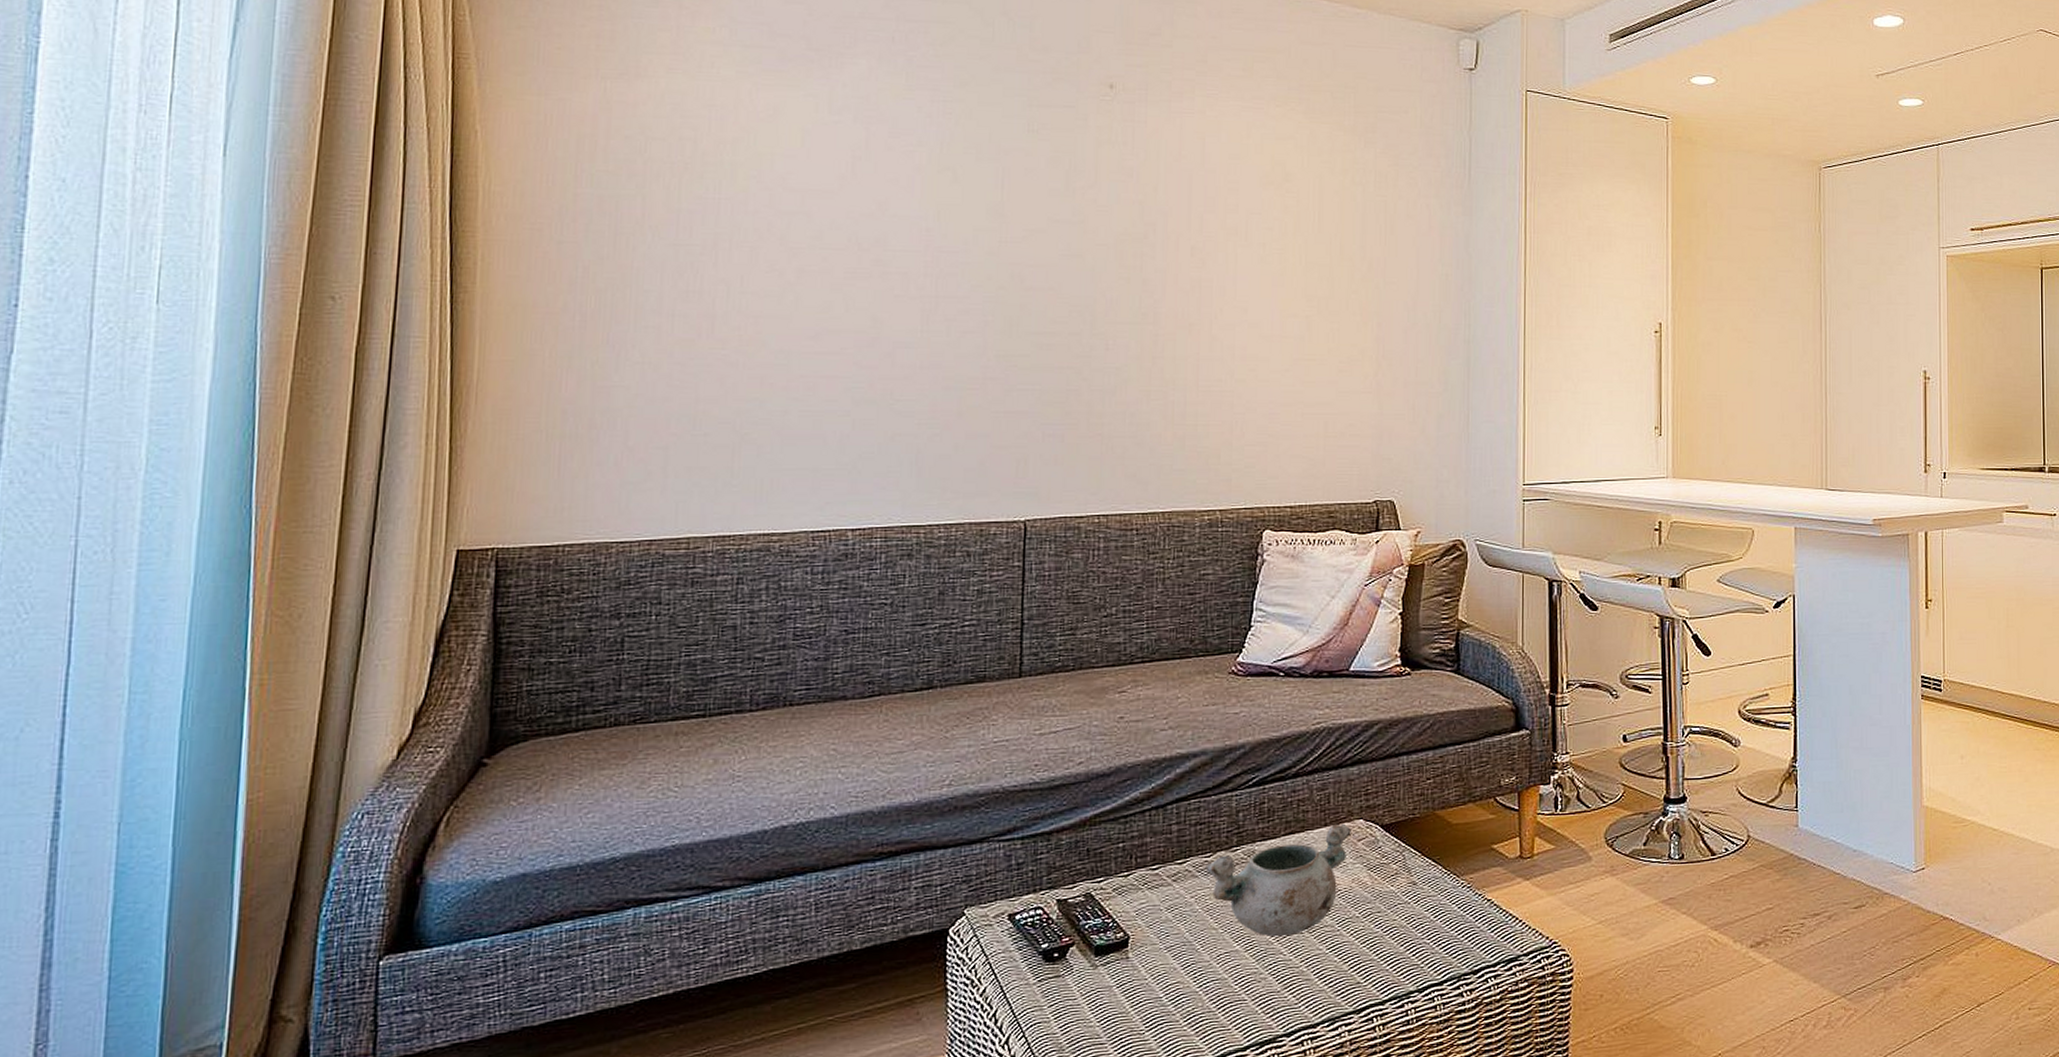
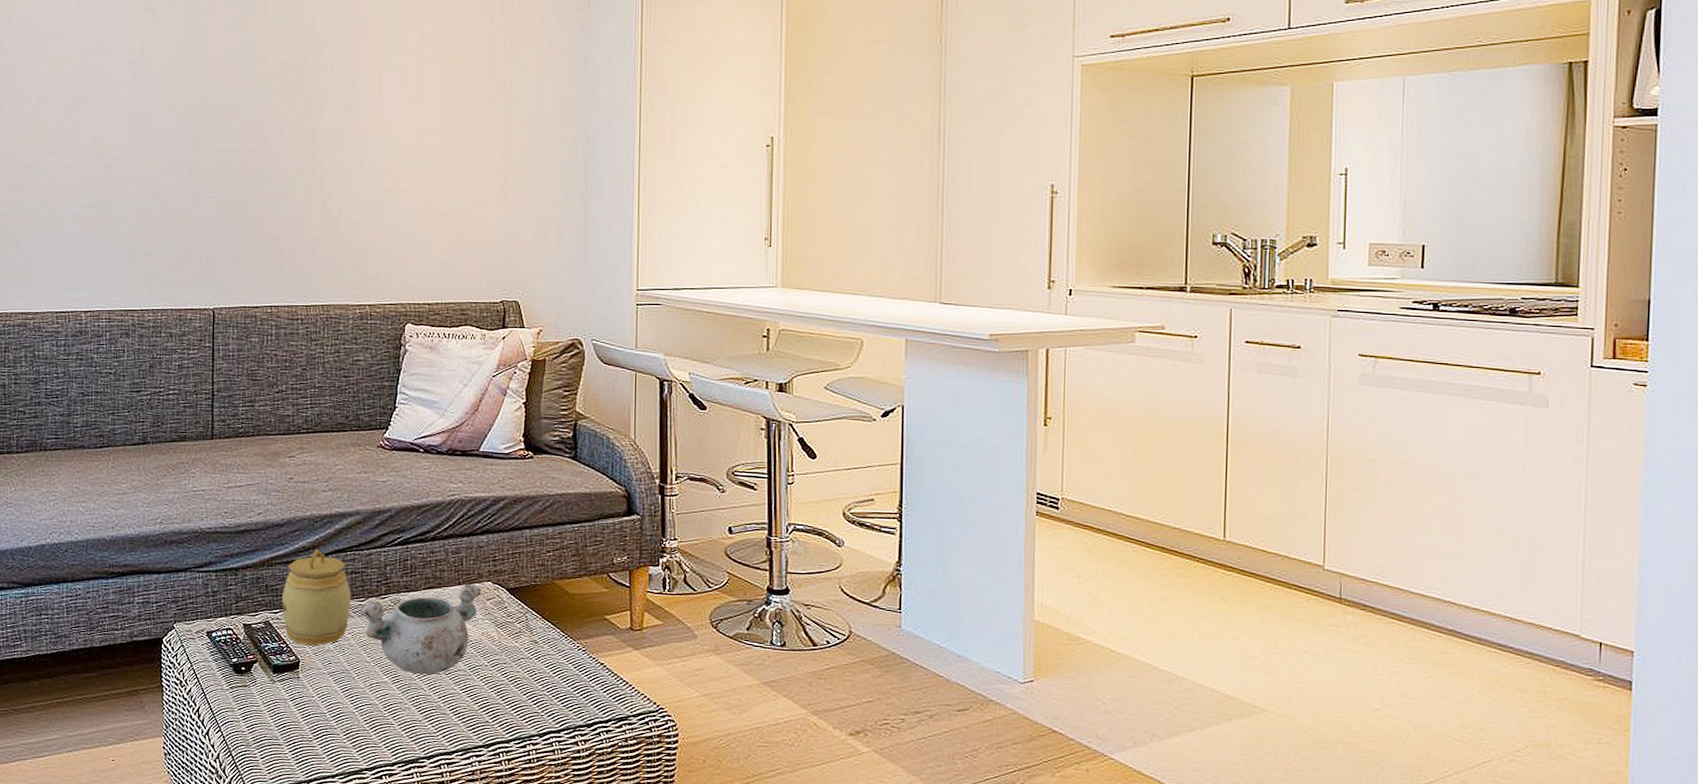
jar: none [1108,800,1195,917] -> present [282,549,352,646]

